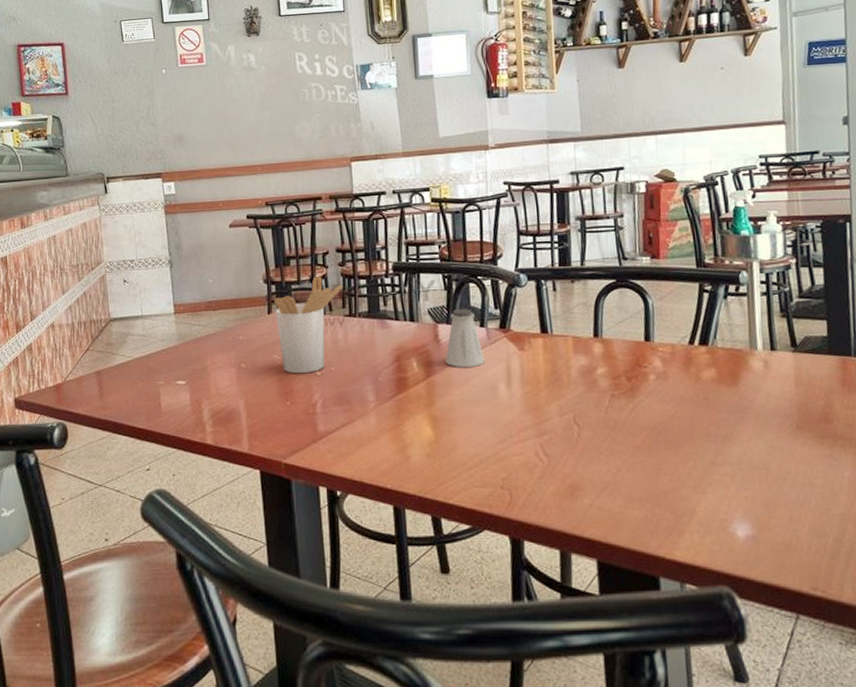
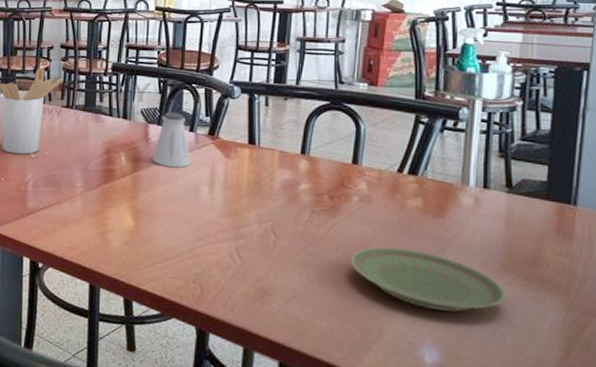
plate: none [654,421,805,481] -> present [350,246,506,312]

